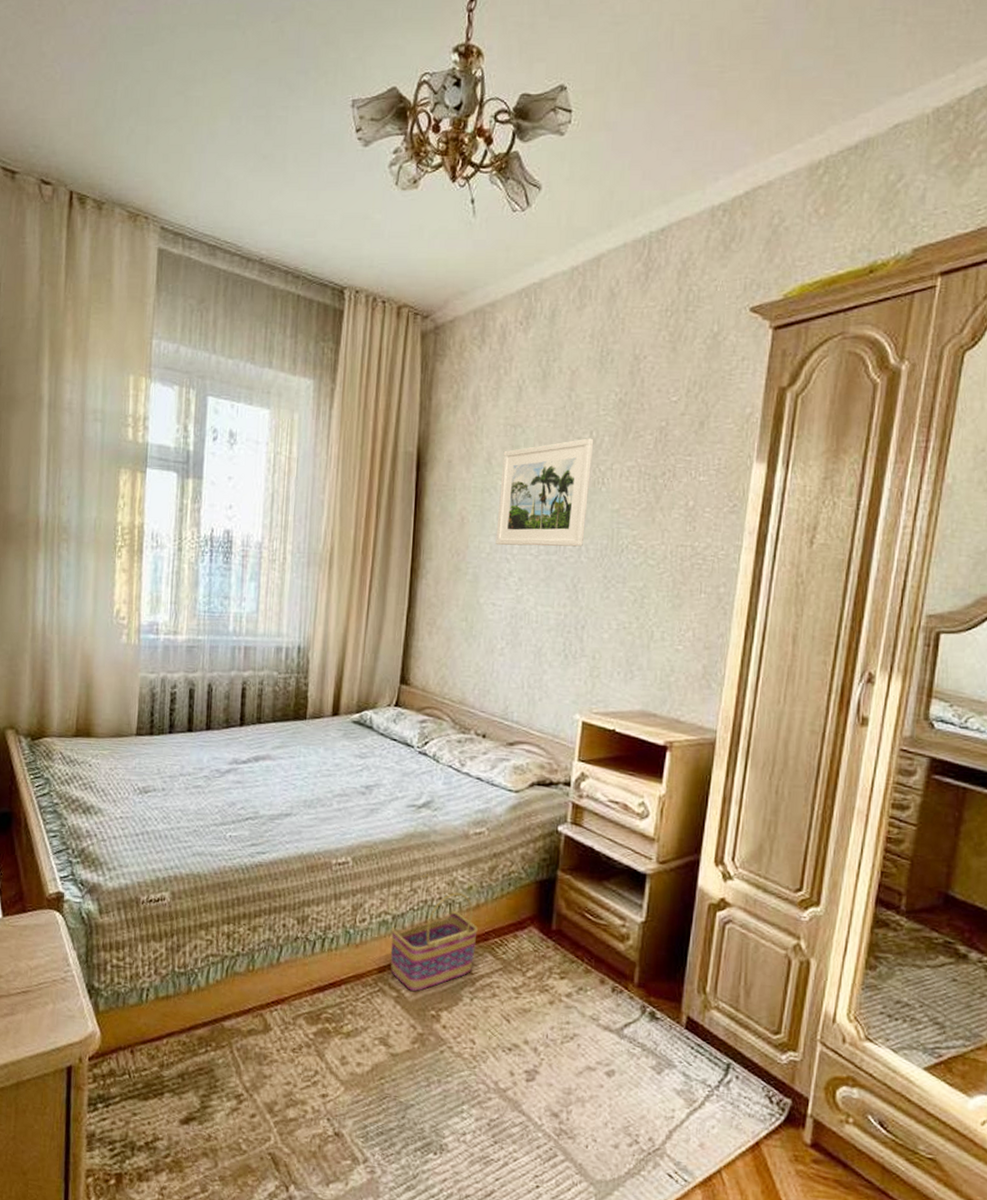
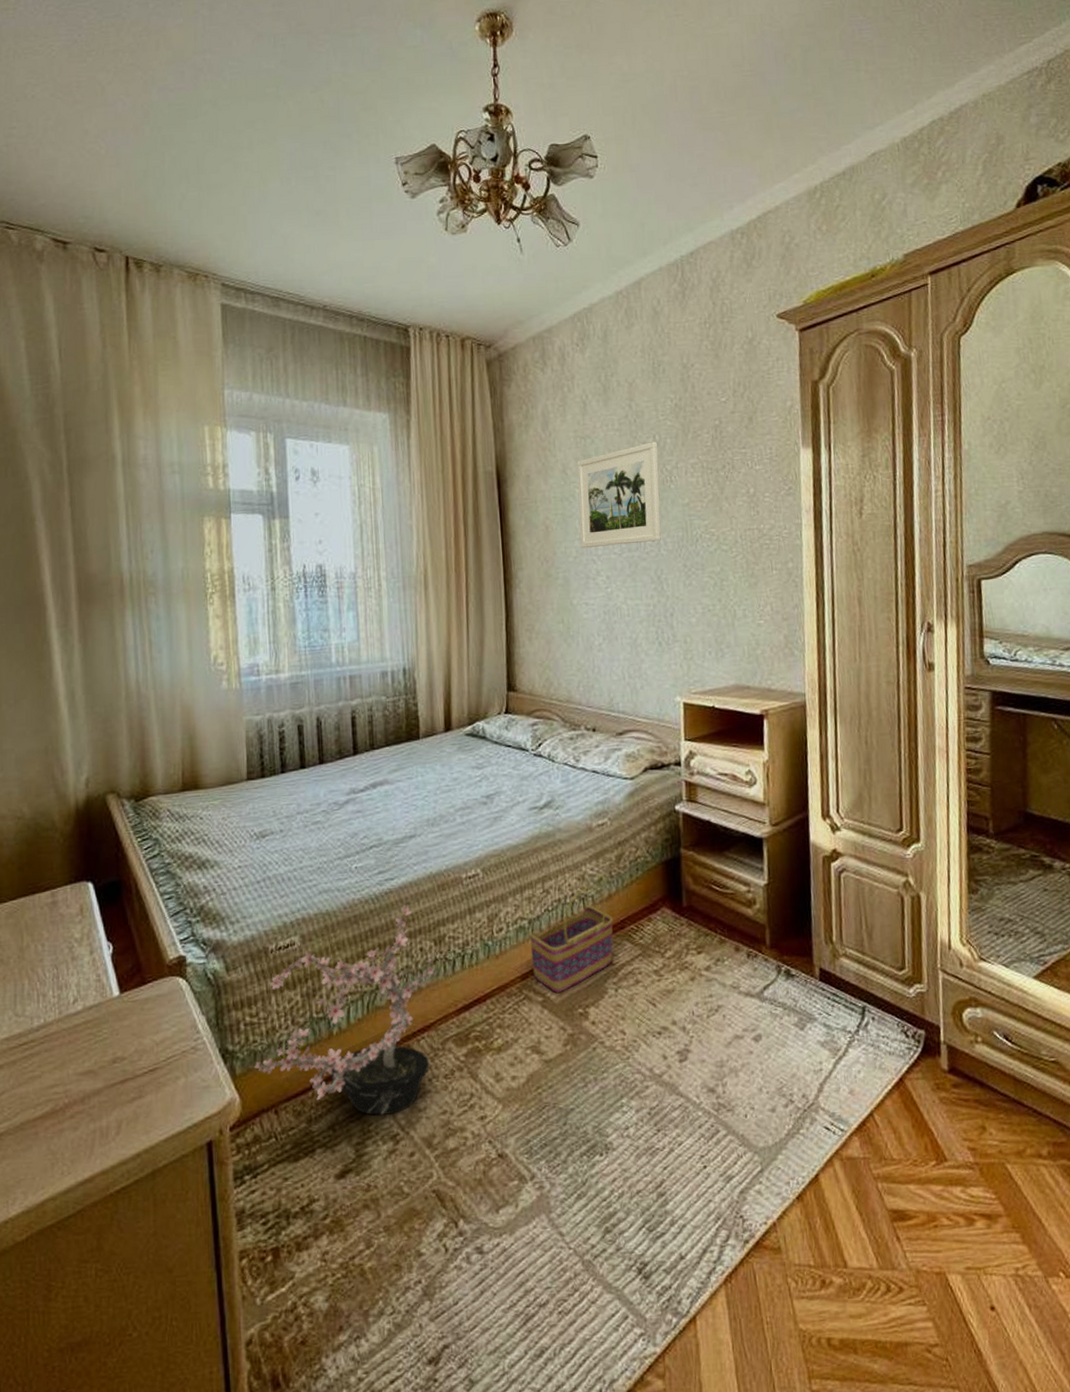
potted plant: none [115,880,295,1075] -> present [253,905,435,1116]

